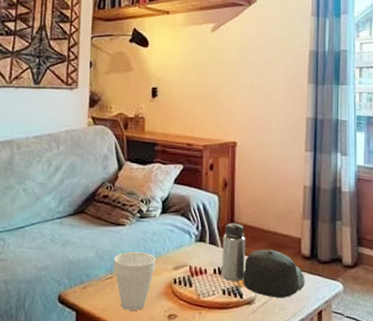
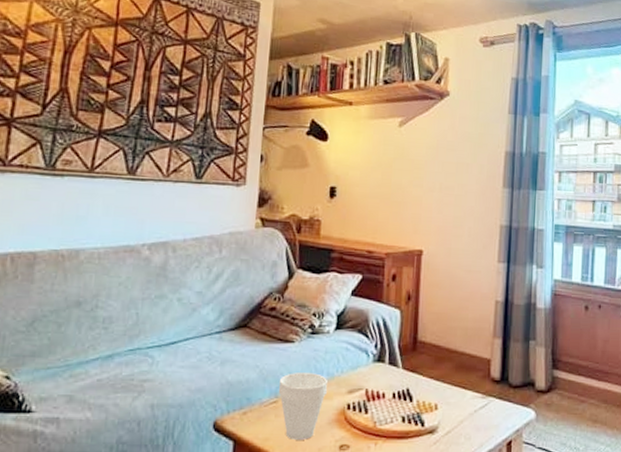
water bottle: present [222,222,305,297] -> none [402,340,494,426]

